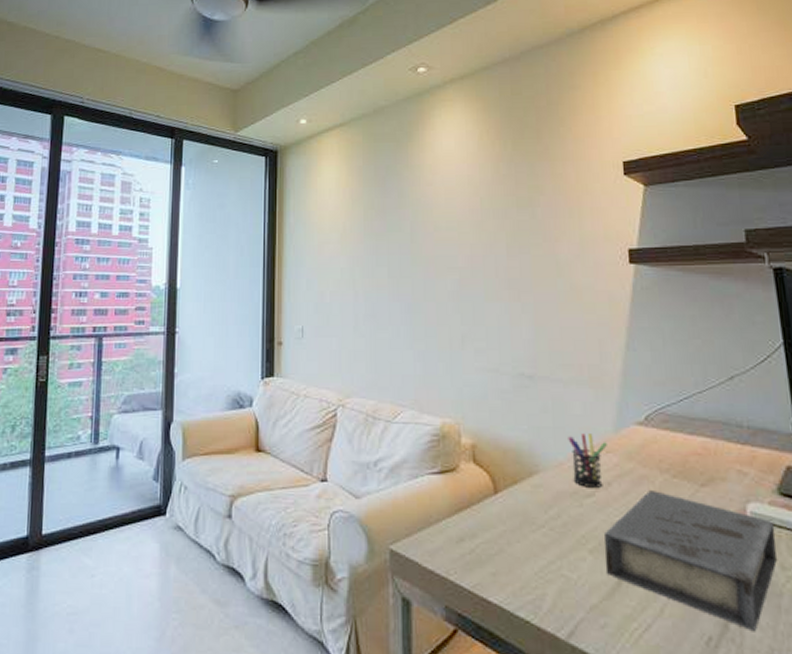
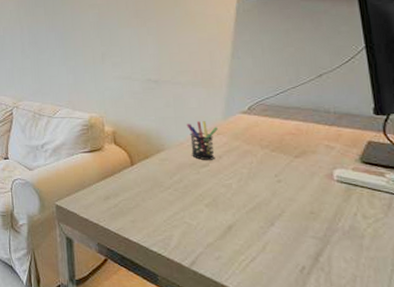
book: present [604,490,777,632] -> none [217,161,359,264]

